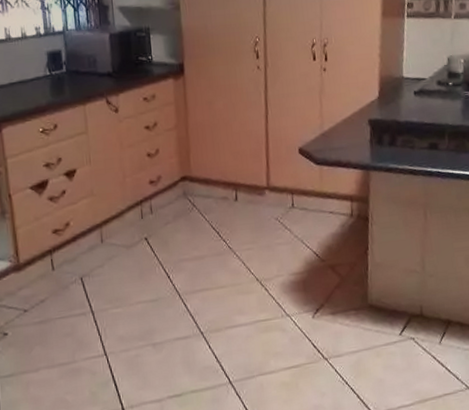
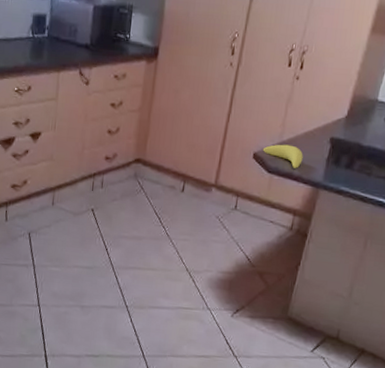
banana: none [306,134,347,156] -> present [262,144,303,168]

